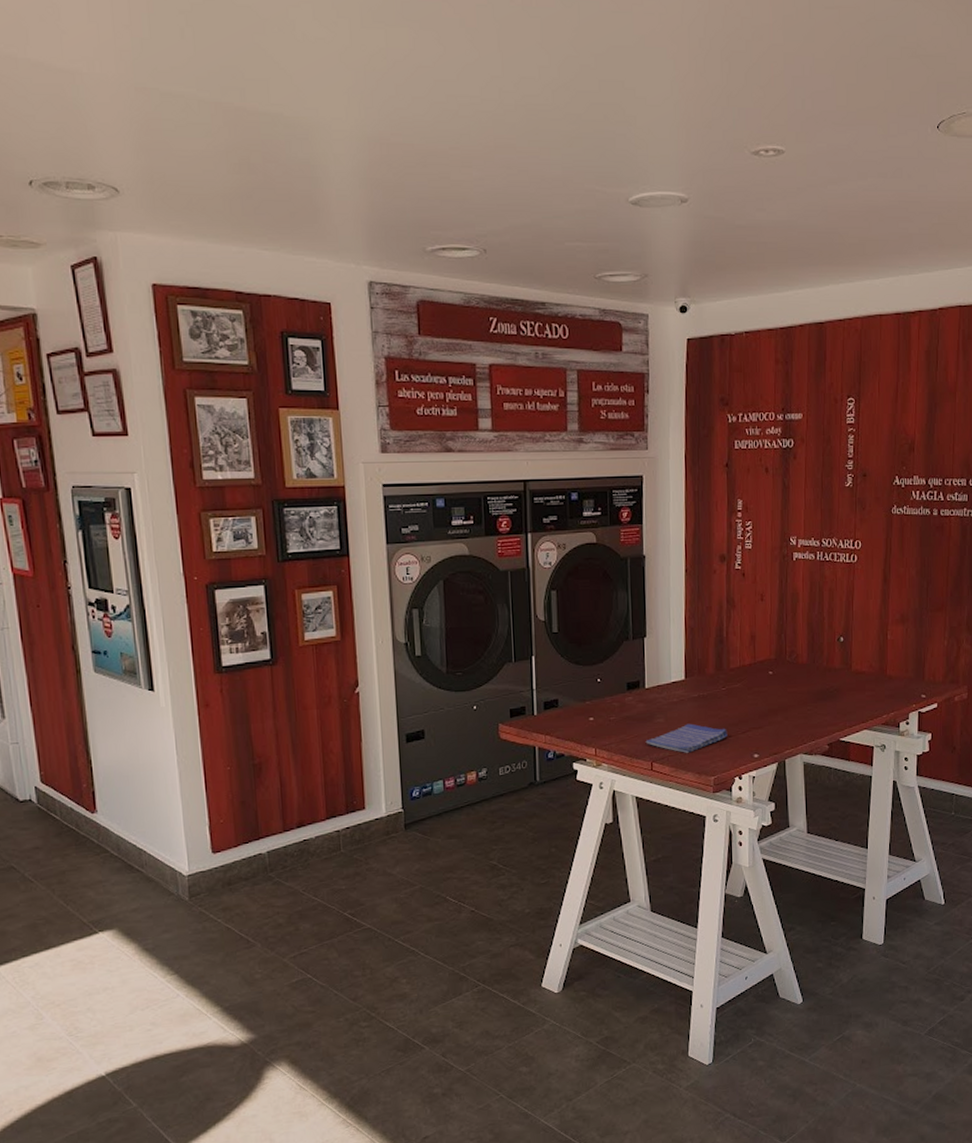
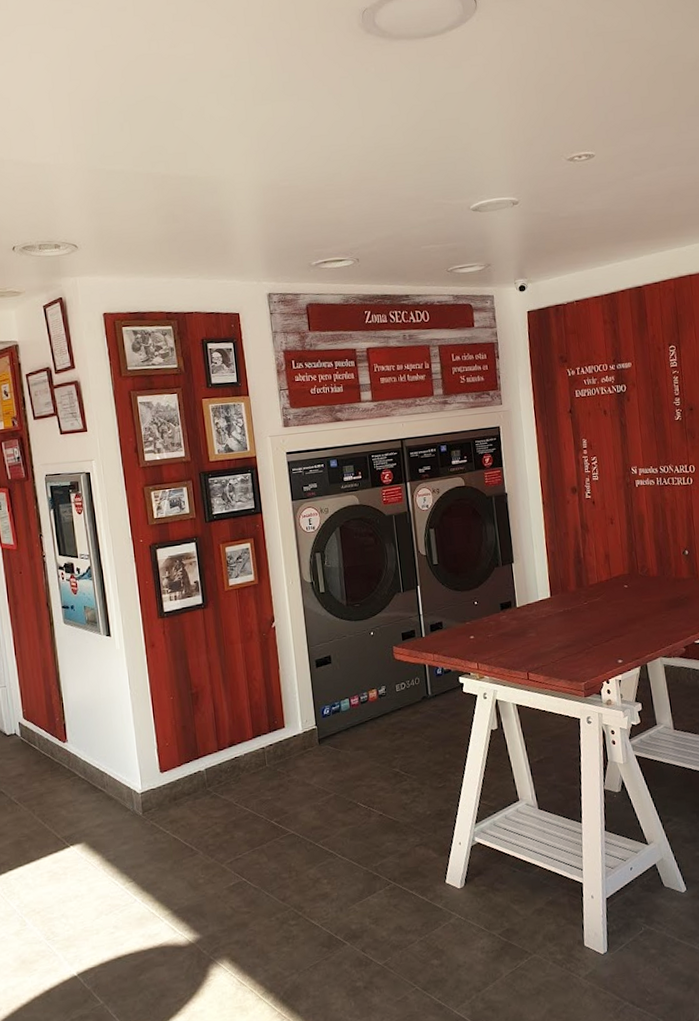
dish towel: present [645,723,728,753] -> none [520,636,593,663]

